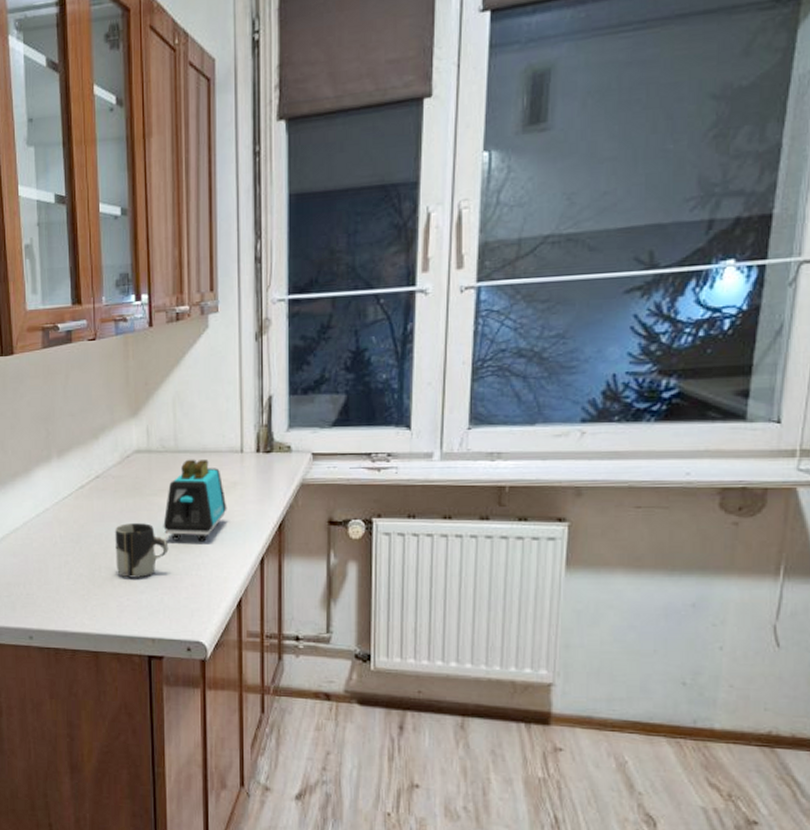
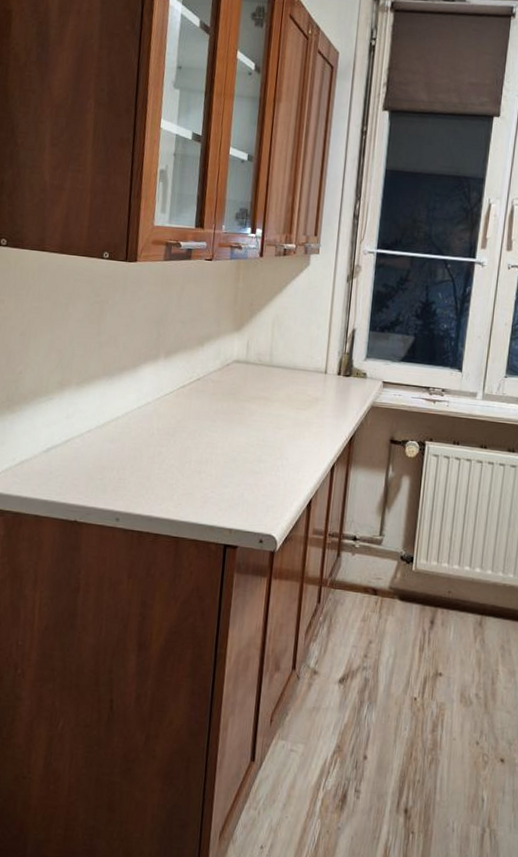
cup: present [115,523,169,578] -> none [205,423,254,474]
toaster: present [163,459,227,542] -> none [251,373,309,447]

